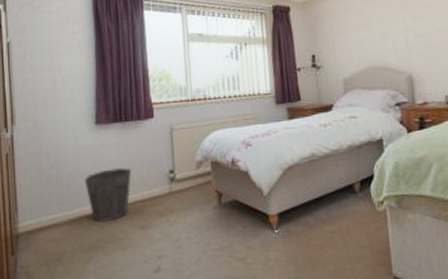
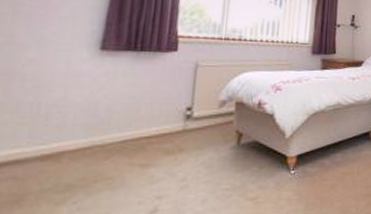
waste bin: present [84,168,132,222] -> none [72,101,140,159]

